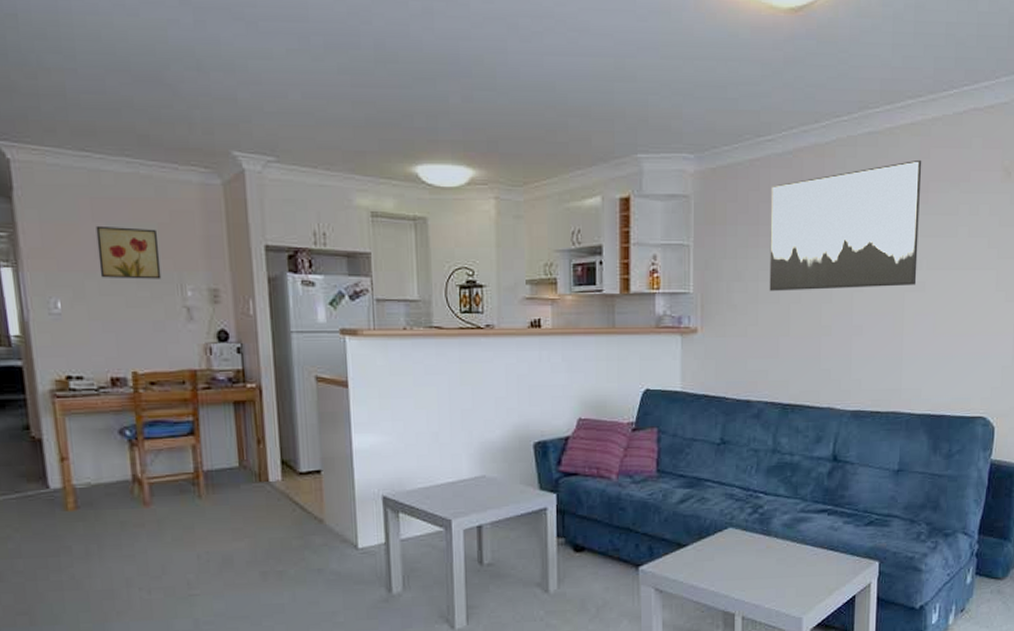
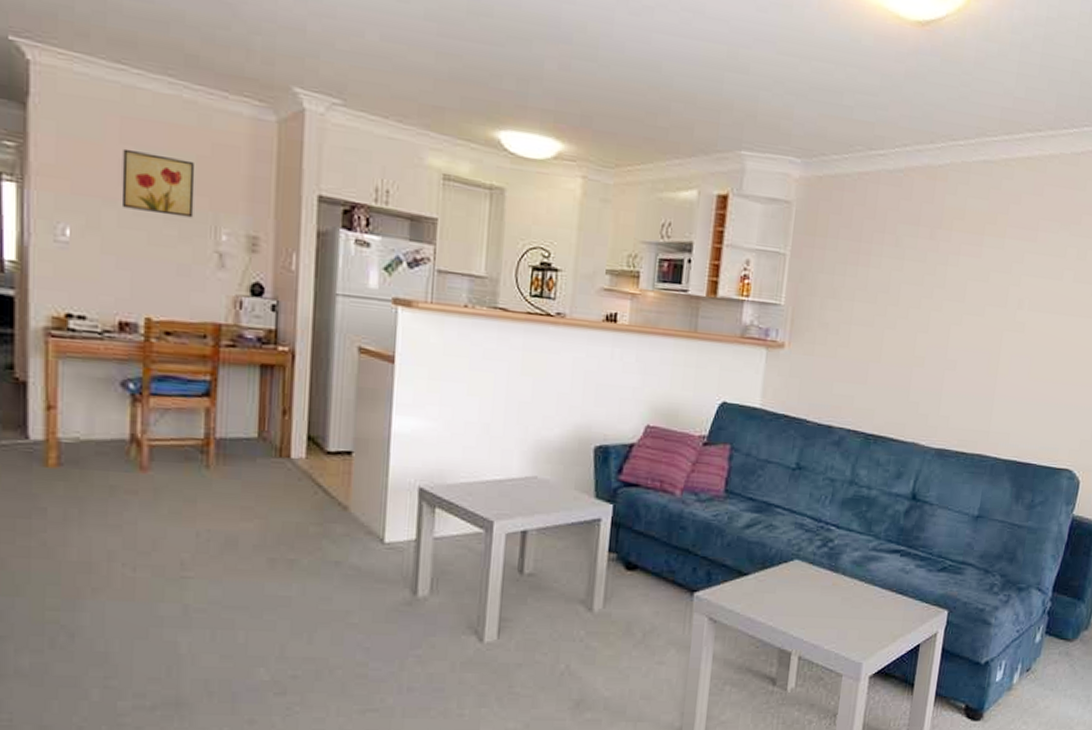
wall art: present [769,159,922,292] -> none [864,195,1035,325]

